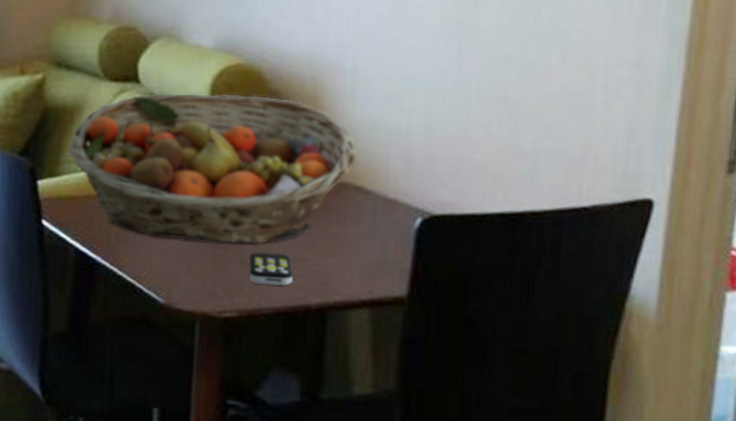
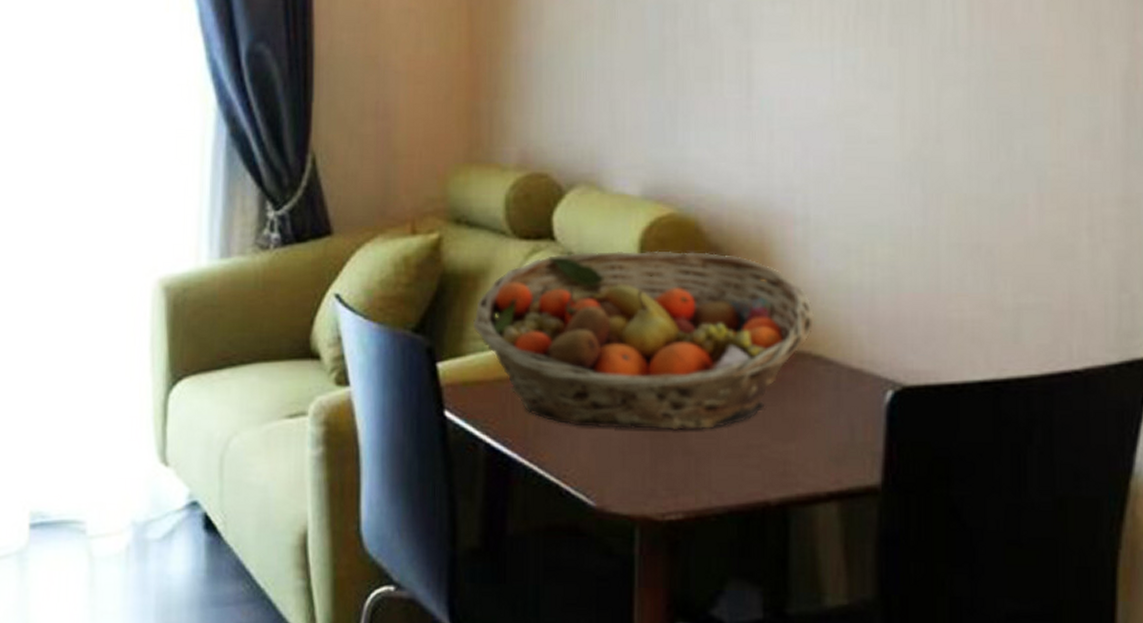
remote control: present [248,252,293,286] -> none [694,439,747,479]

